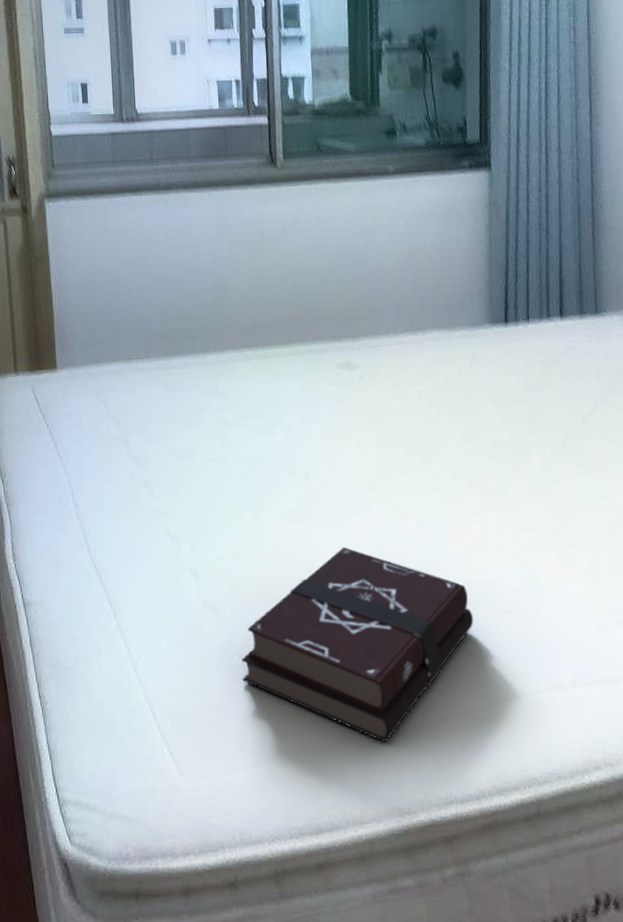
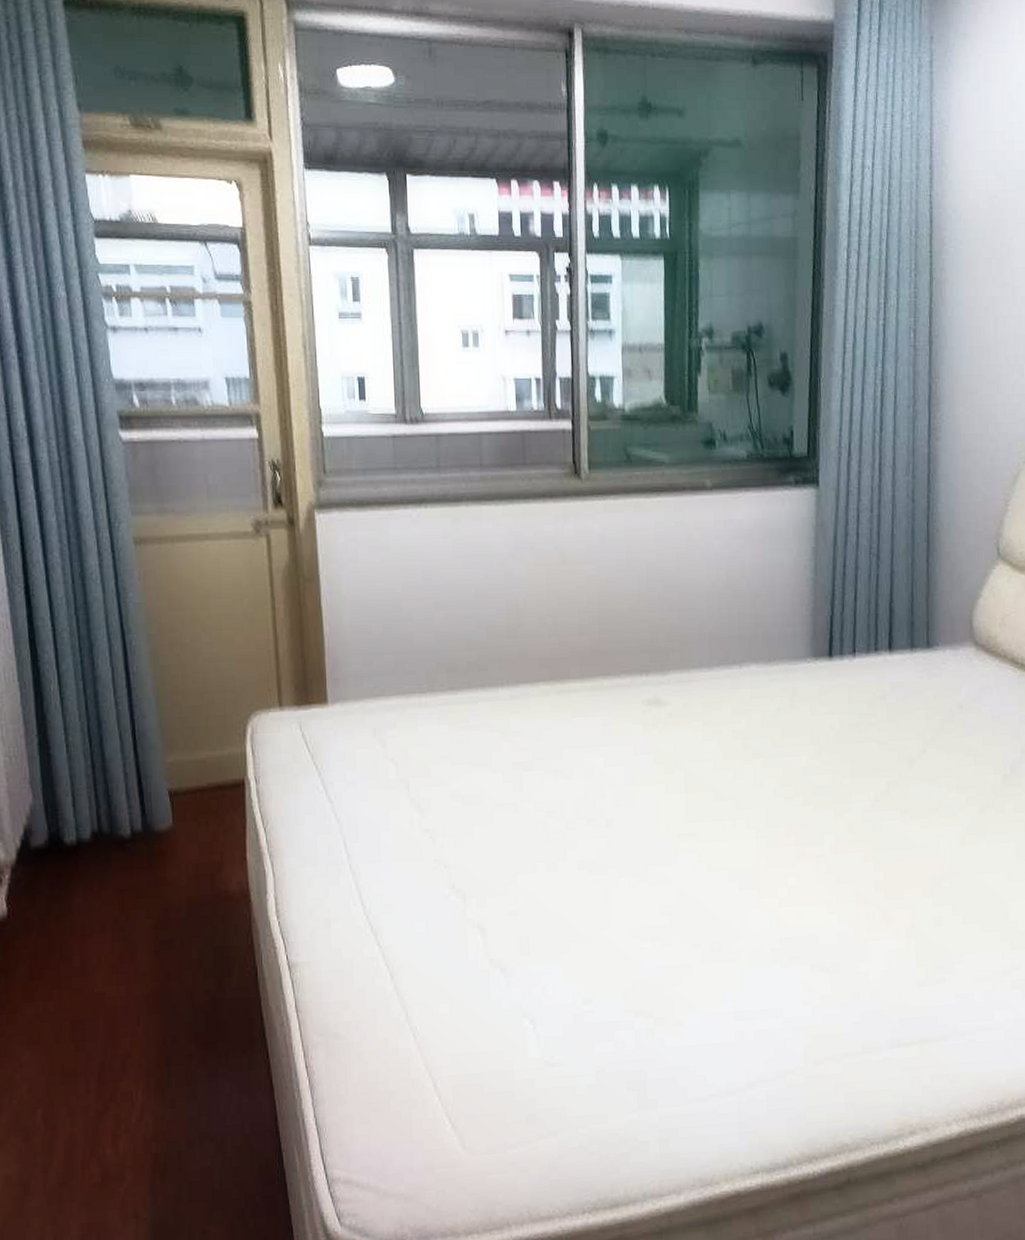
hardback book: present [242,546,474,743] -> none [533,900,786,1110]

